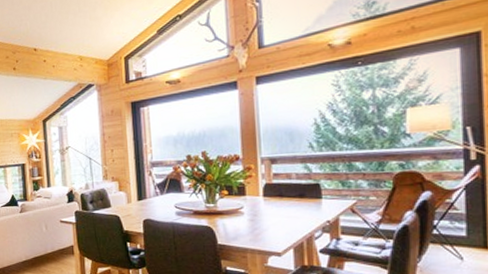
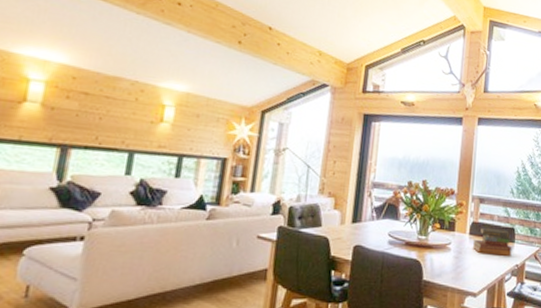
books: none [269,187,320,214] -> present [473,227,512,256]

